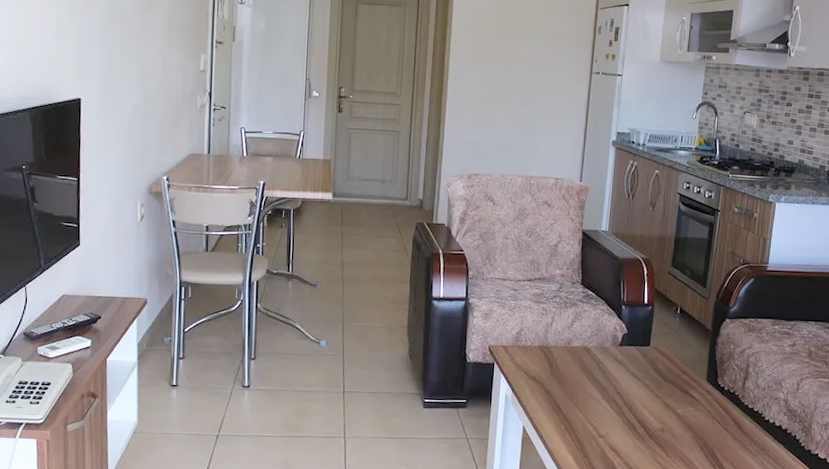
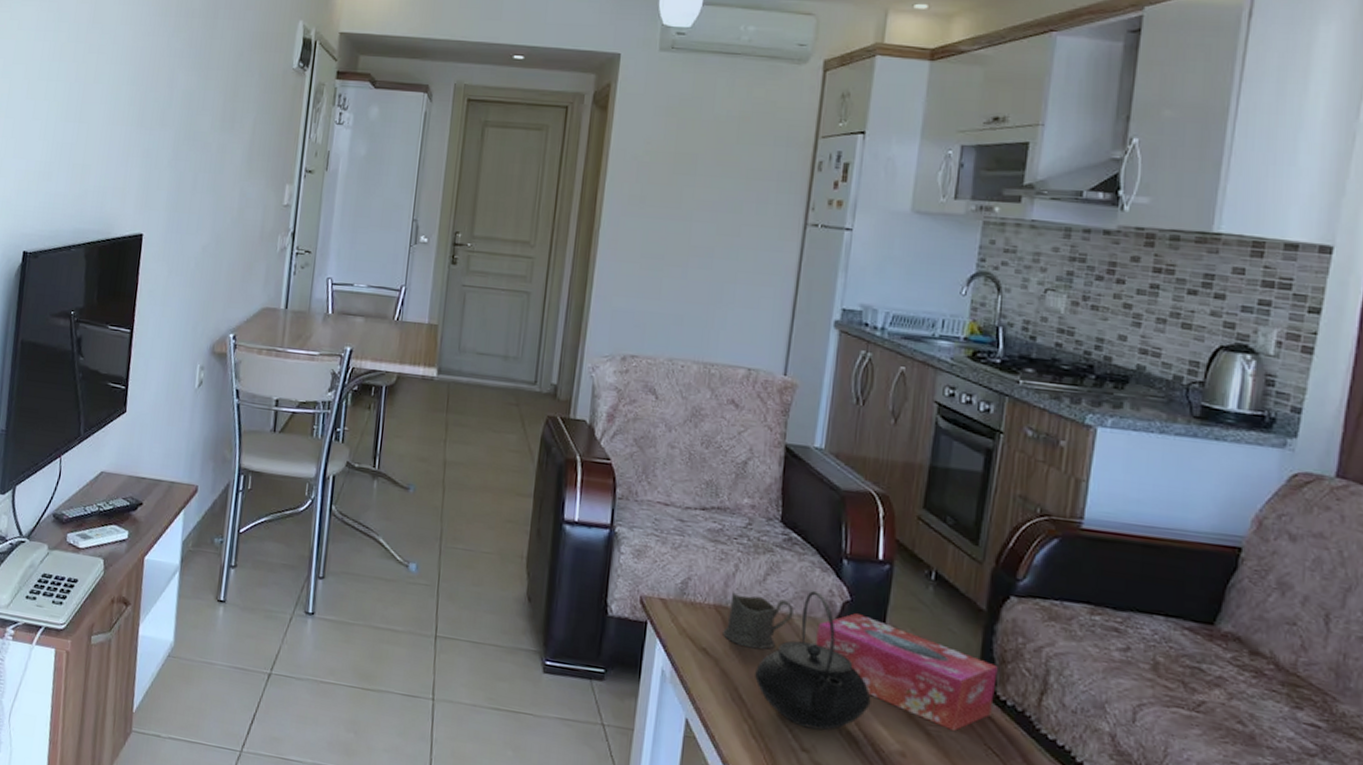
cup: none [545,335,591,373] -> present [723,590,794,650]
teapot: none [568,328,642,422] -> present [755,590,871,731]
tissue box: none [606,341,719,411] -> present [816,613,998,732]

